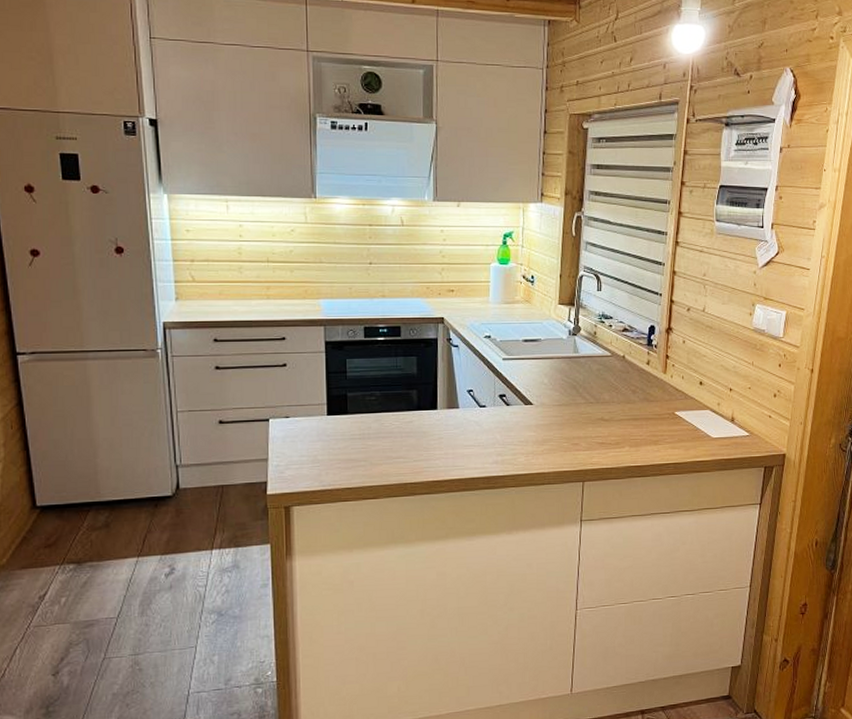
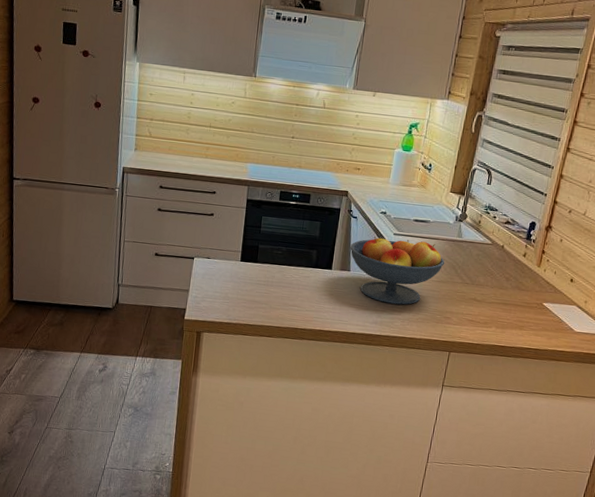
fruit bowl: none [455,363,563,438] -> present [350,236,445,305]

